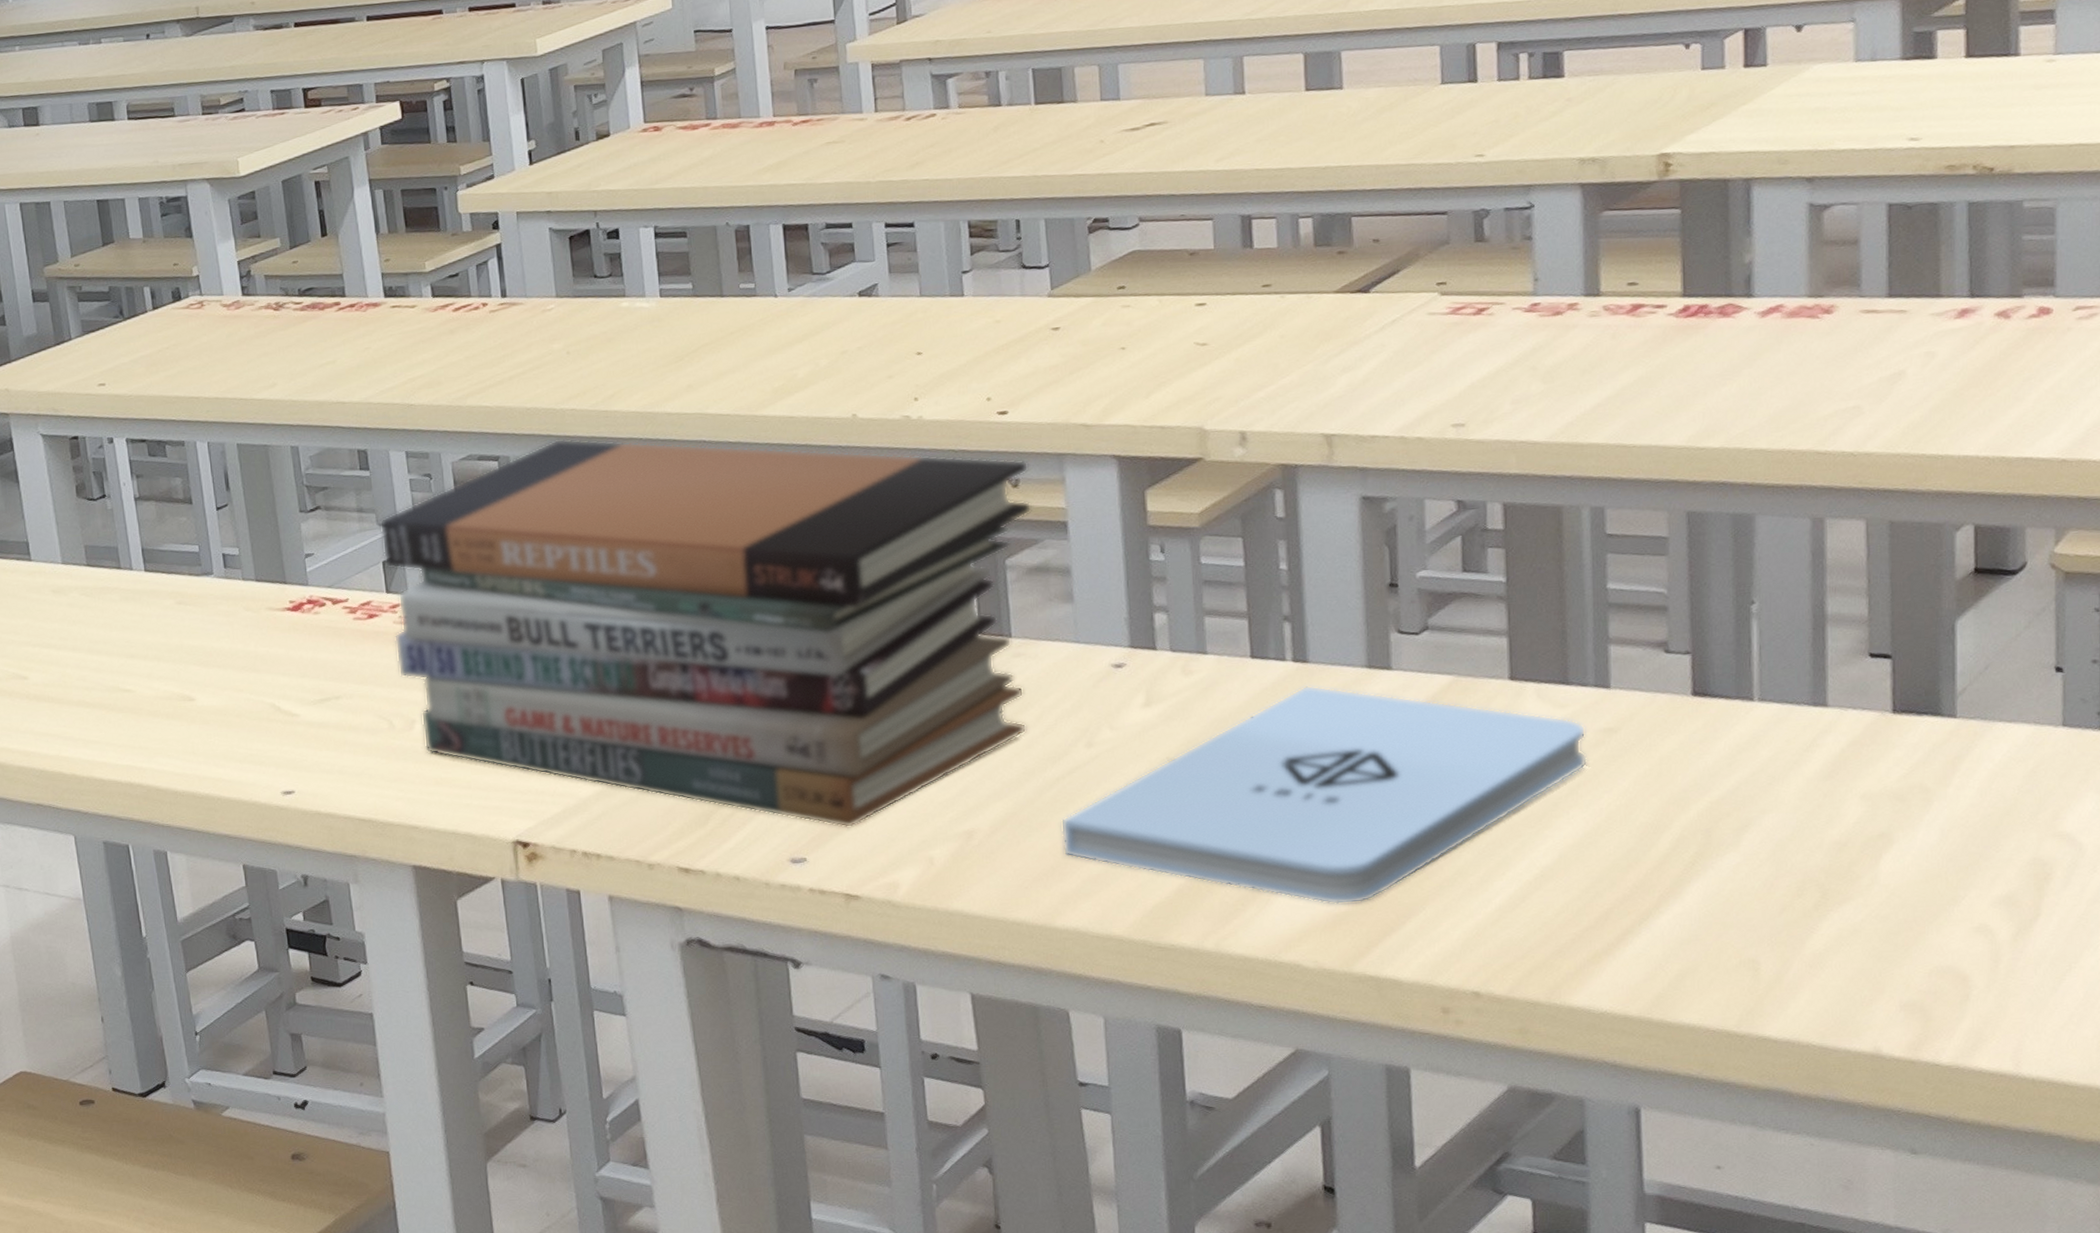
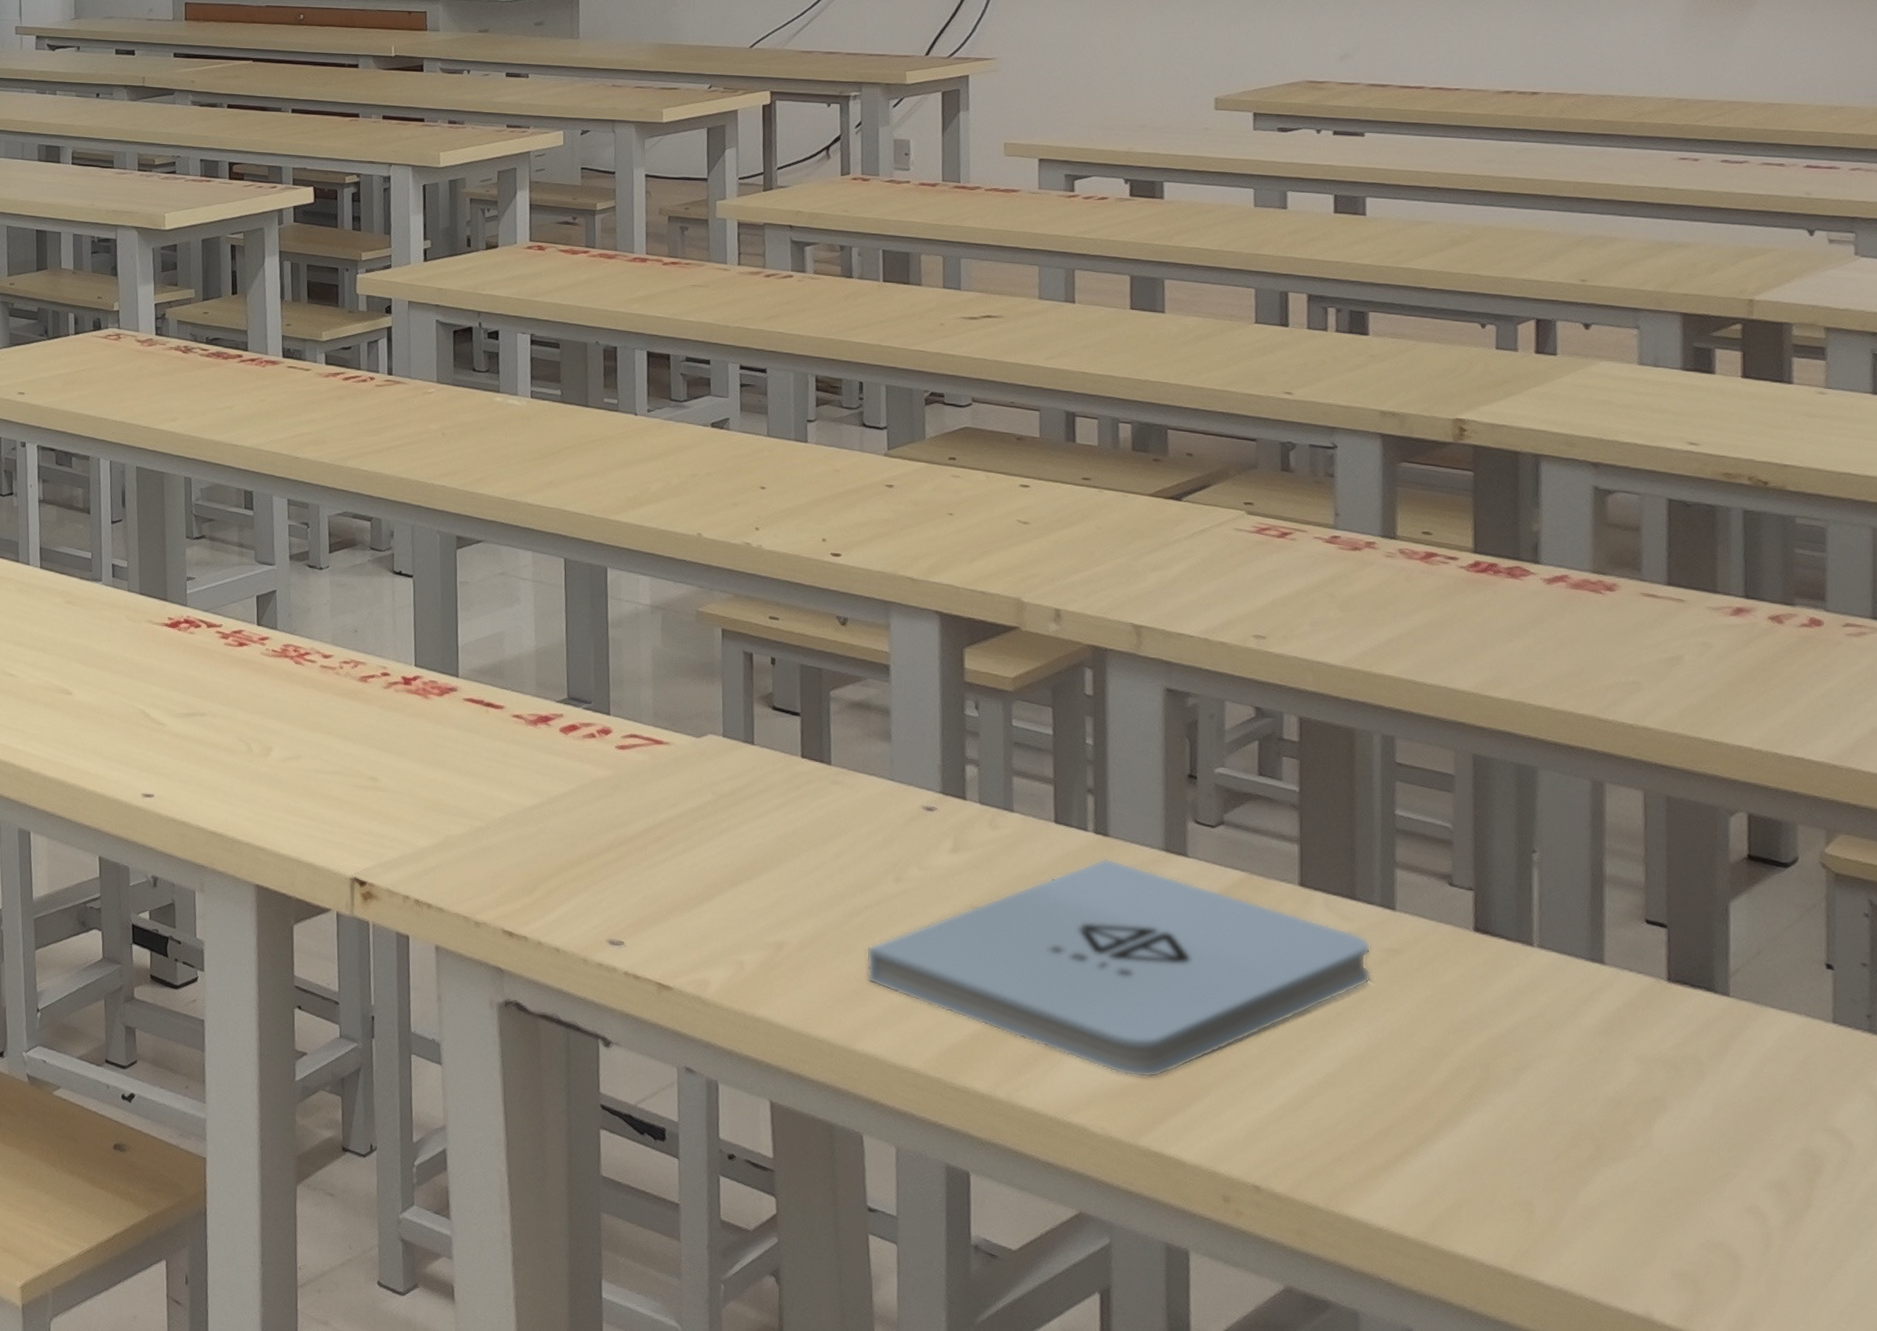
book stack: present [379,438,1032,828] -> none [257,510,857,920]

